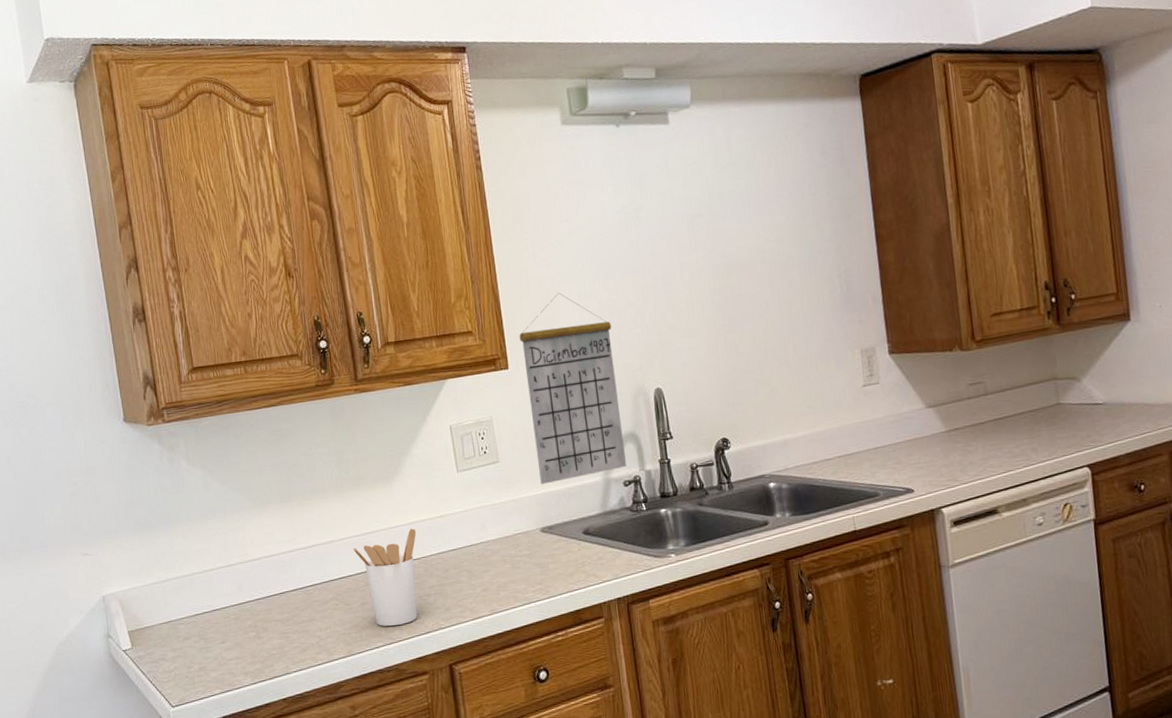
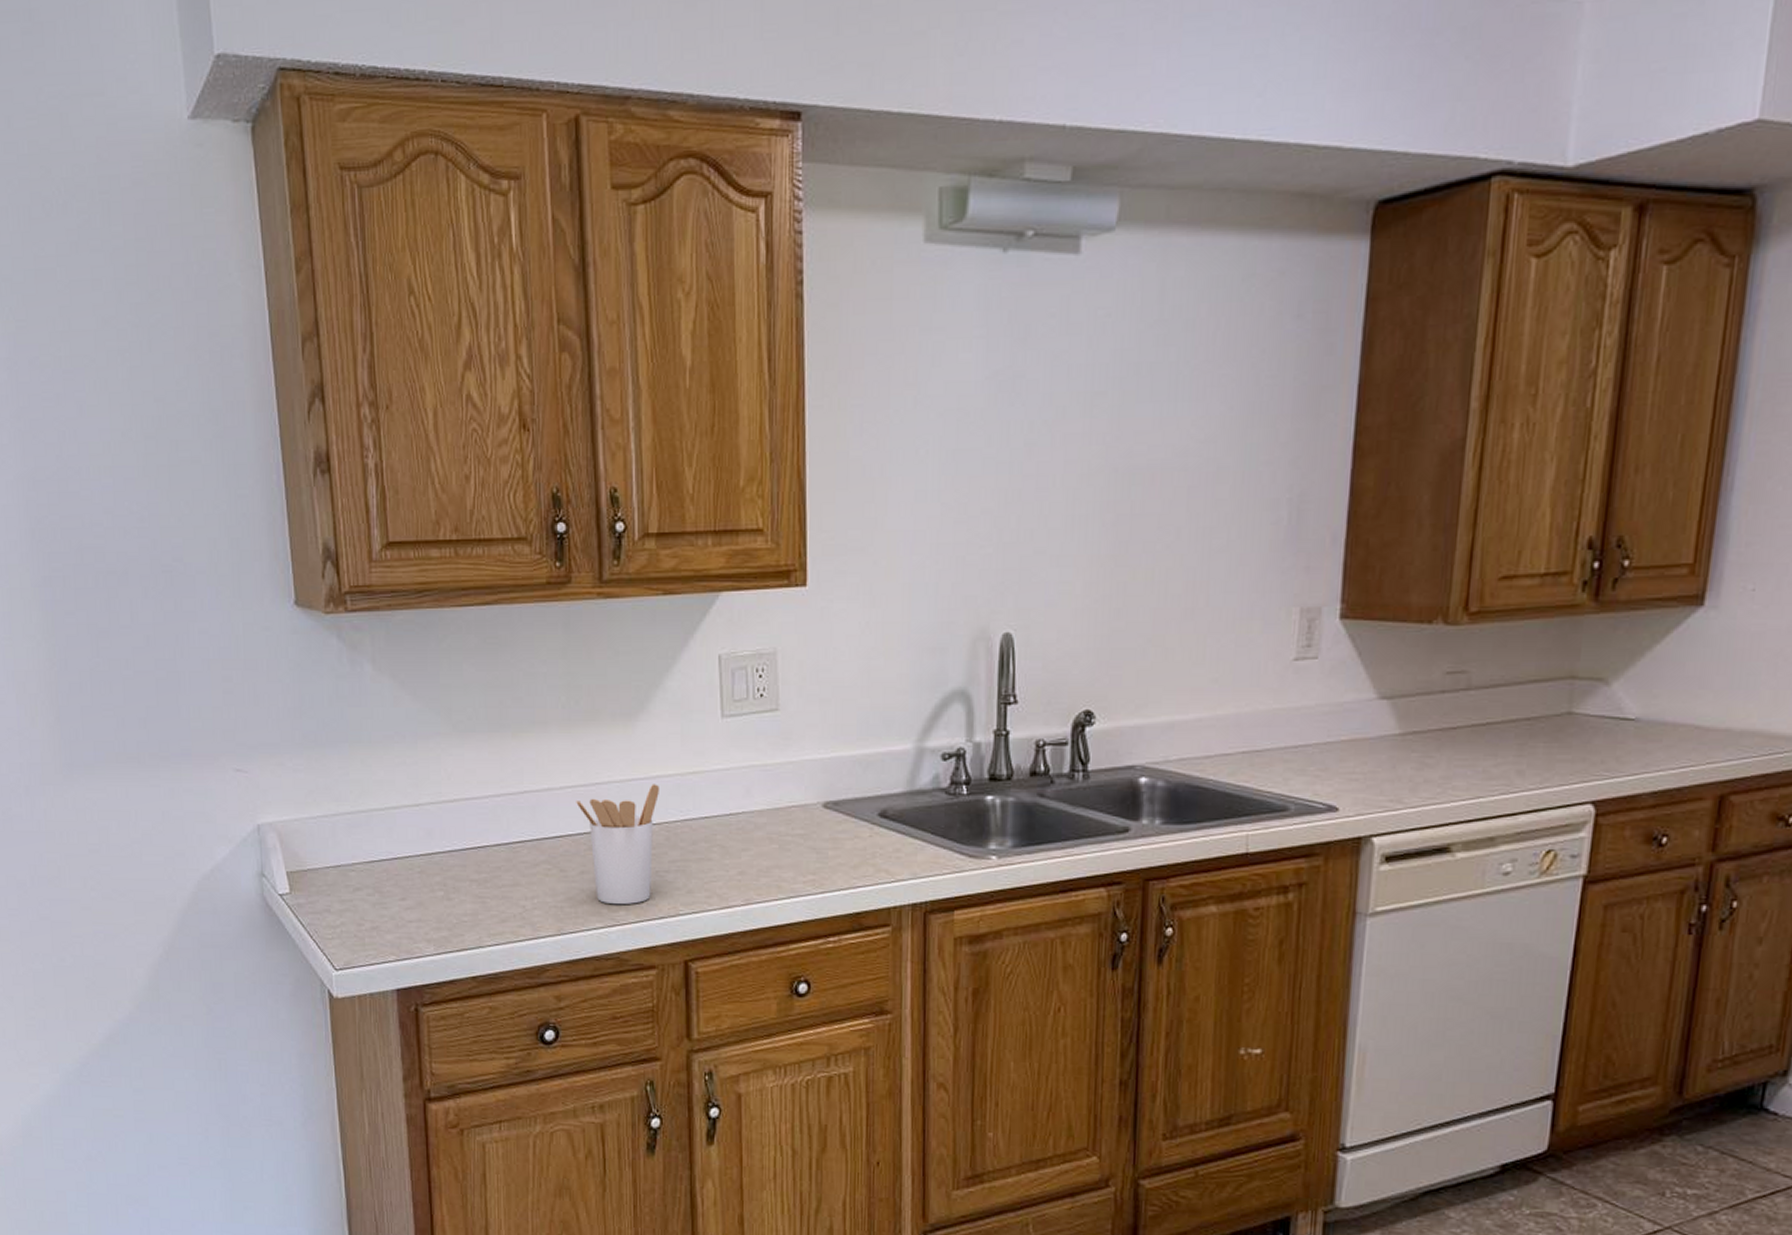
calendar: present [519,292,626,485] -> none [826,487,956,746]

